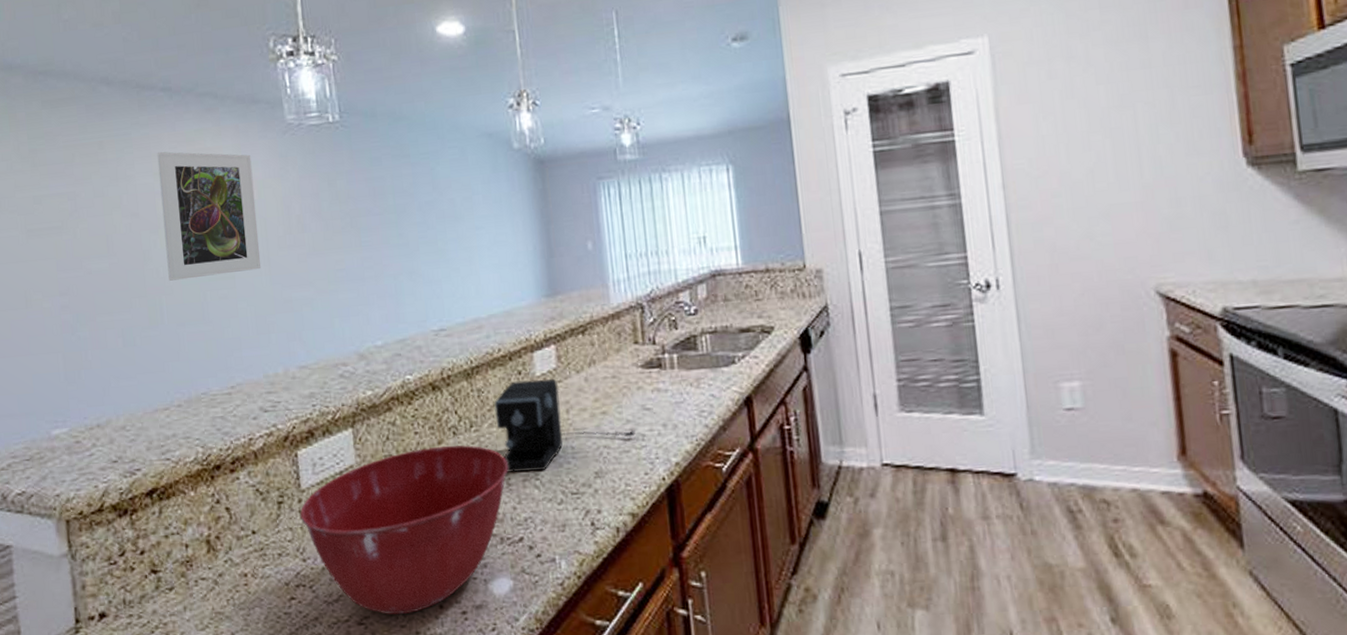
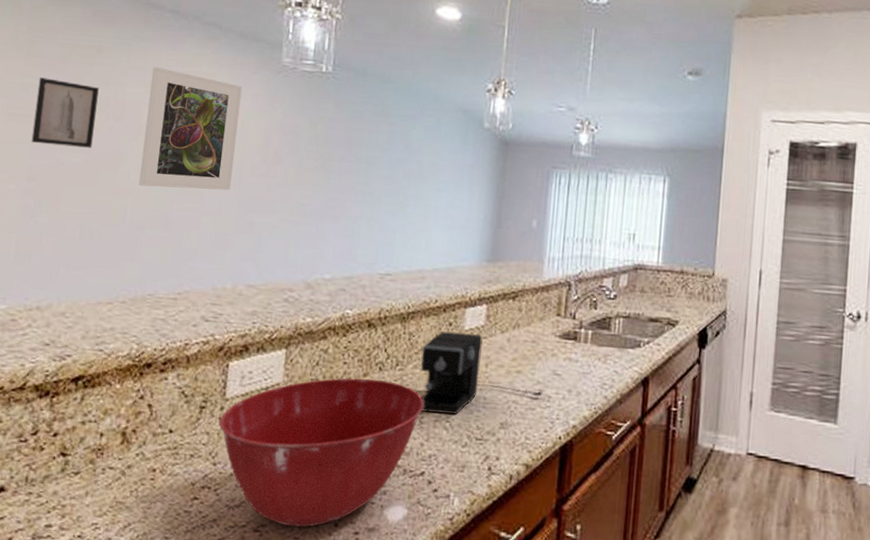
wall art: none [49,185,115,257] -> present [31,77,99,148]

